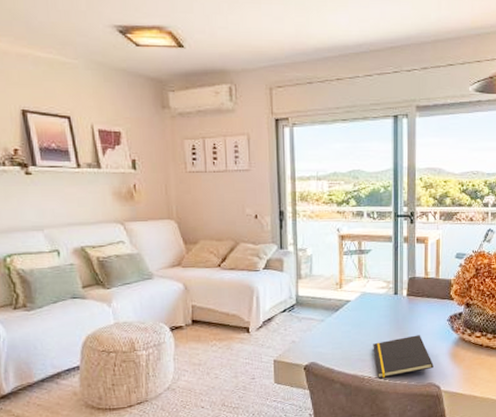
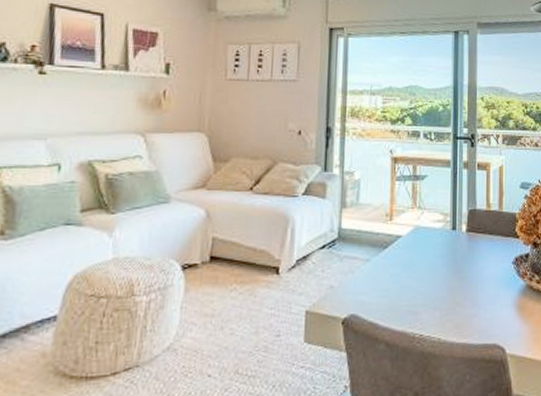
notepad: present [373,335,434,378] -> none [426,281,497,337]

